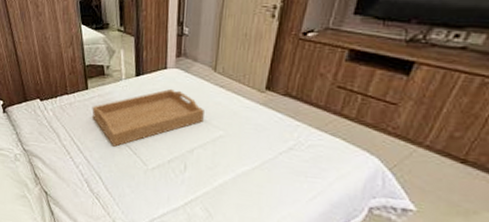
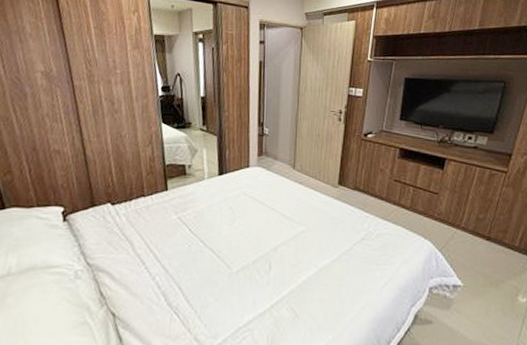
serving tray: present [92,88,204,147] -> none [171,186,286,251]

